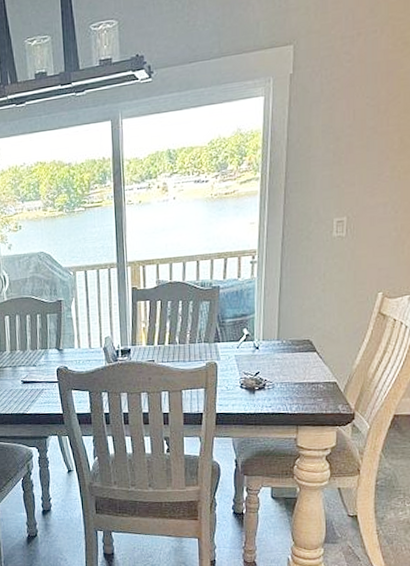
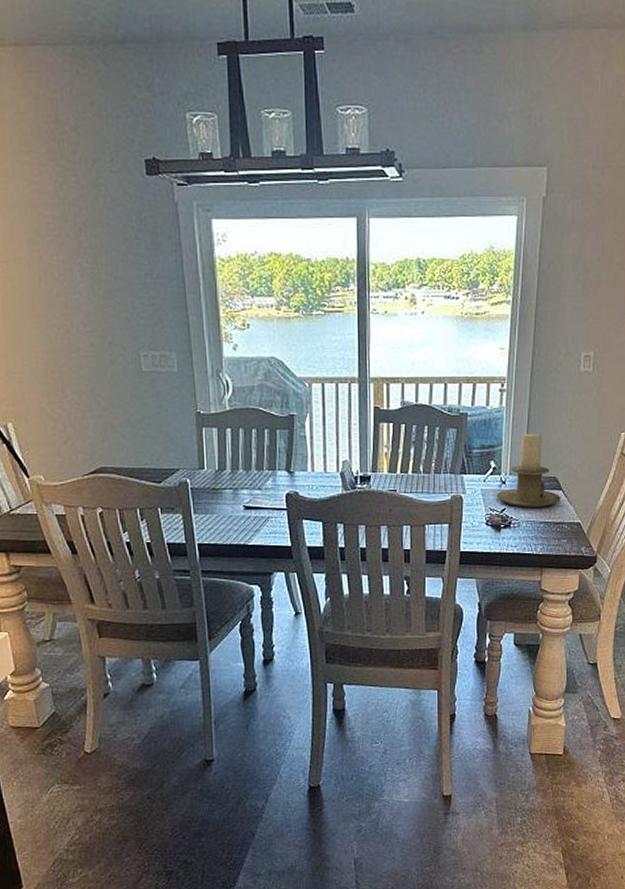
candle holder: none [250,300,315,370] -> present [496,433,561,508]

